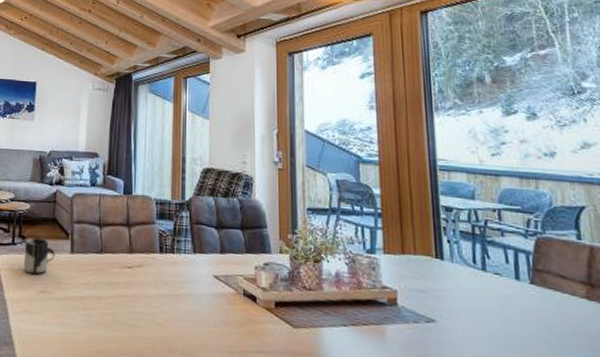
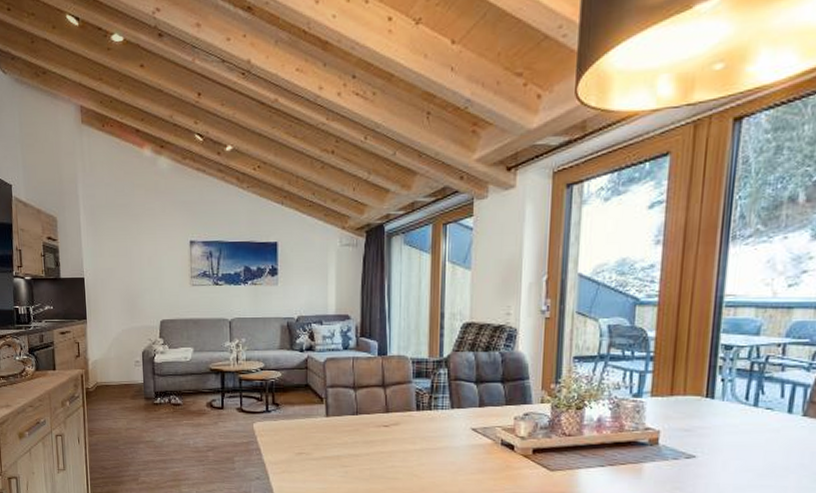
cup: present [23,238,56,275] -> none [279,405,310,438]

